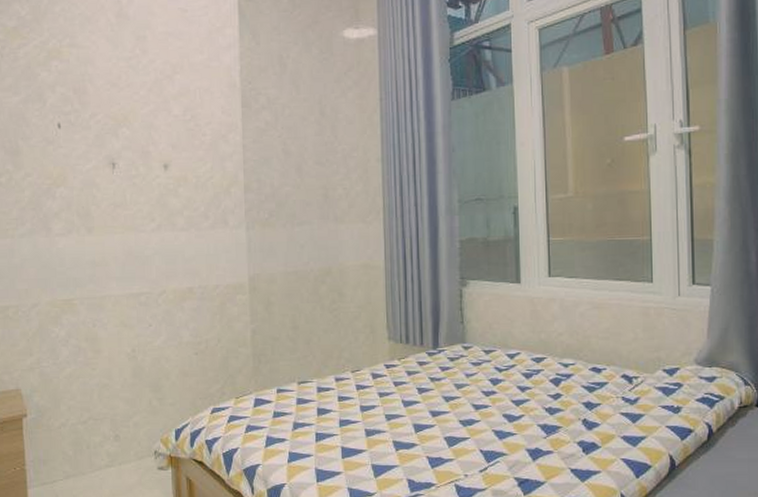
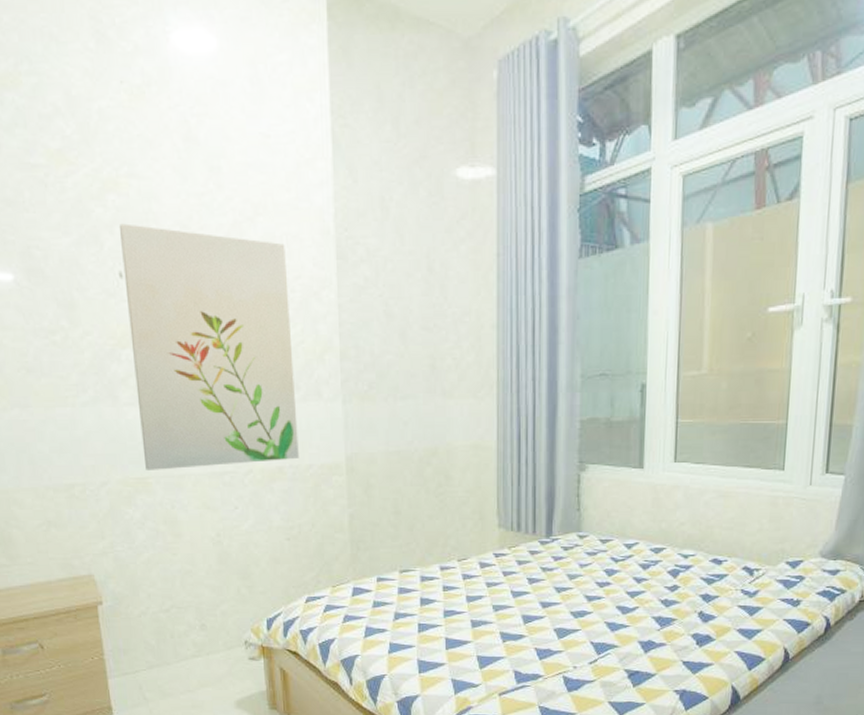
wall art: none [59,84,207,293] -> present [118,223,299,470]

